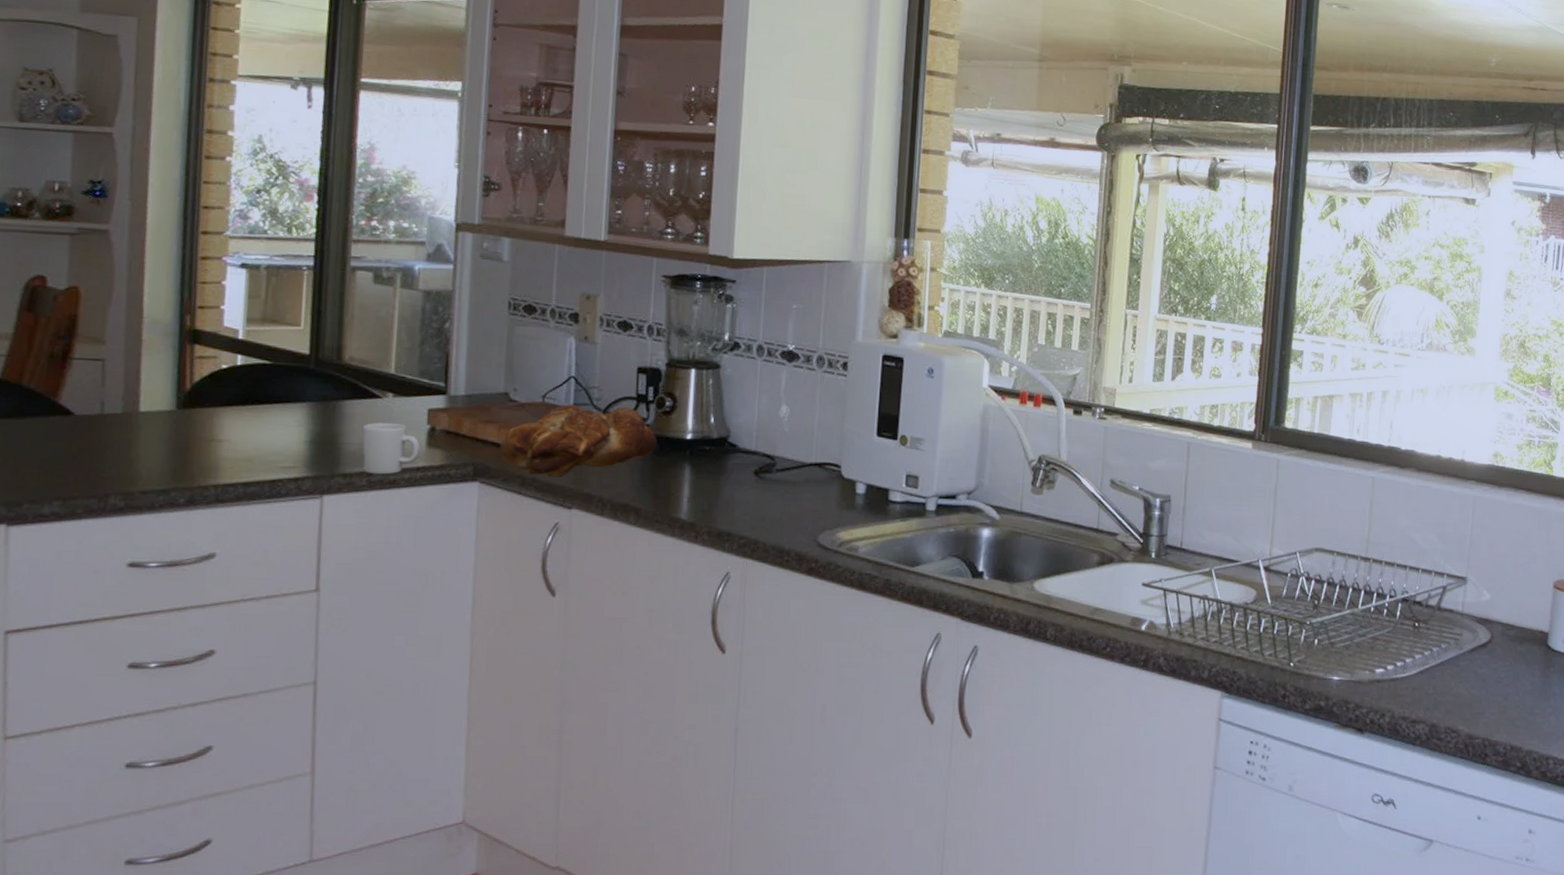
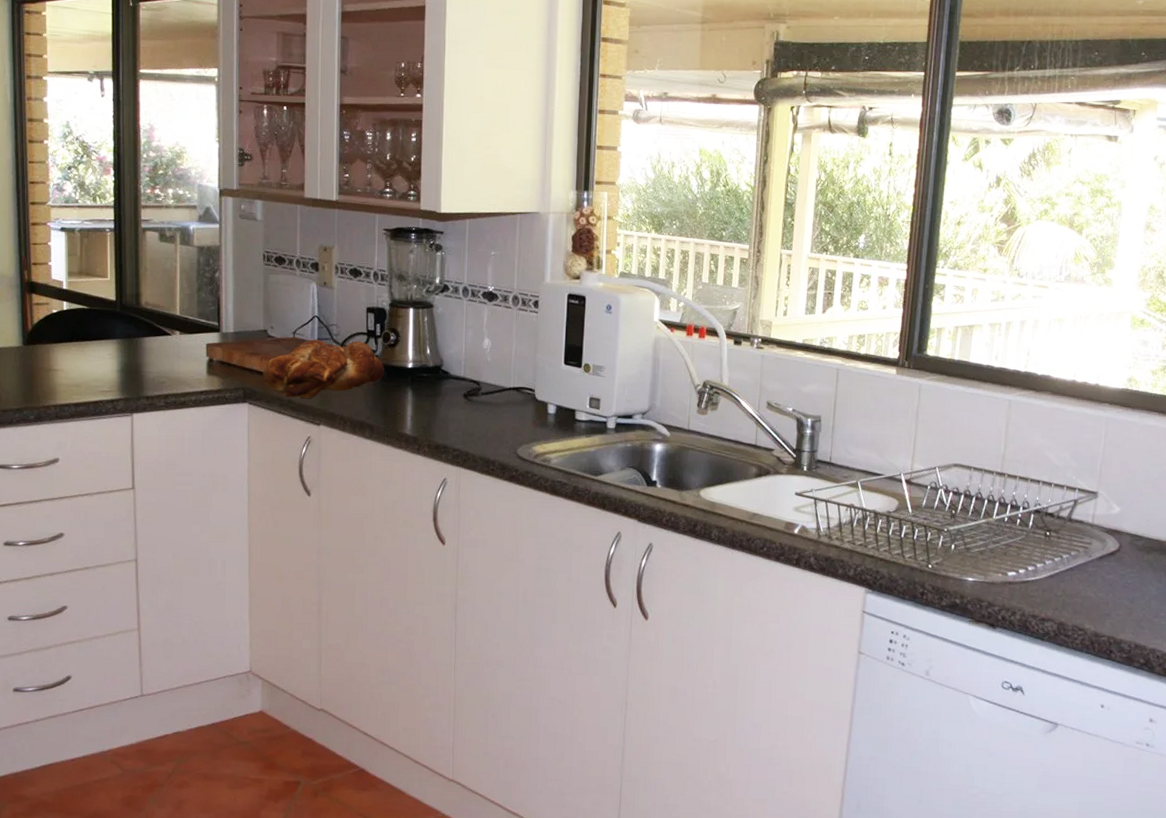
mug: present [362,422,421,475] -> none [158,355,203,397]

